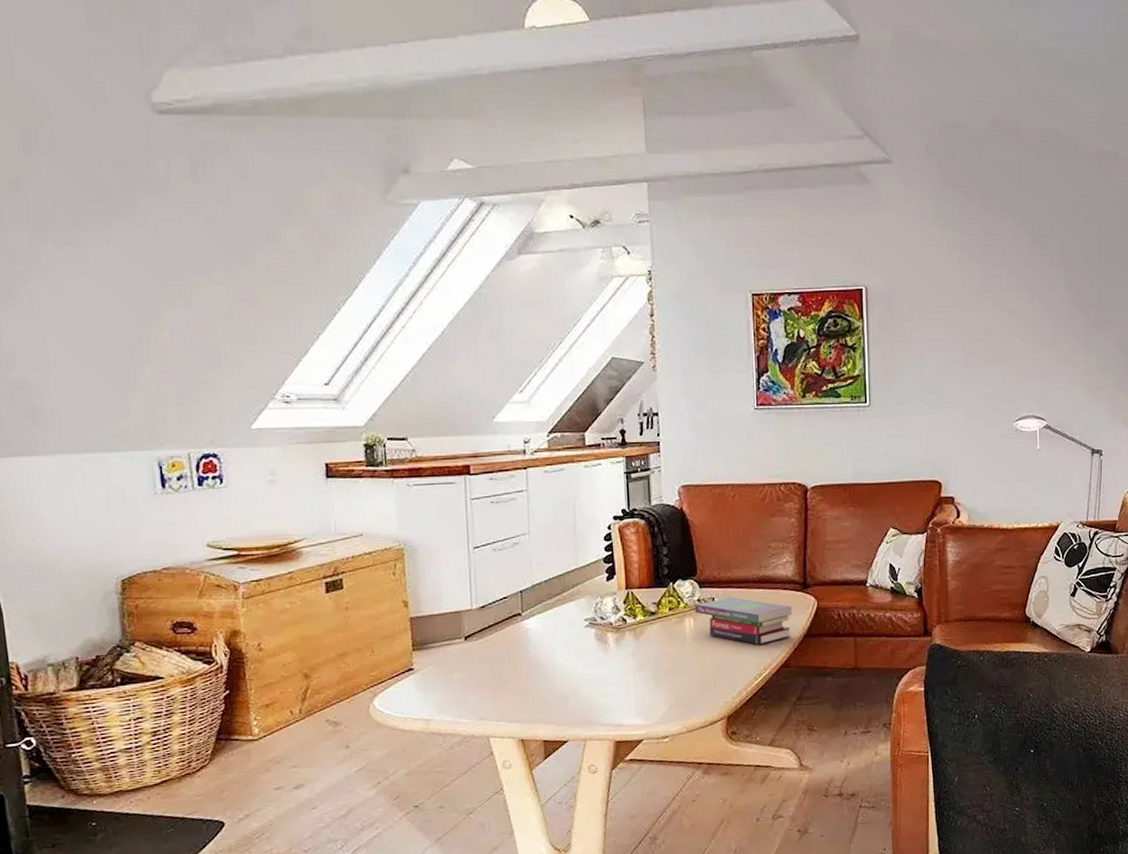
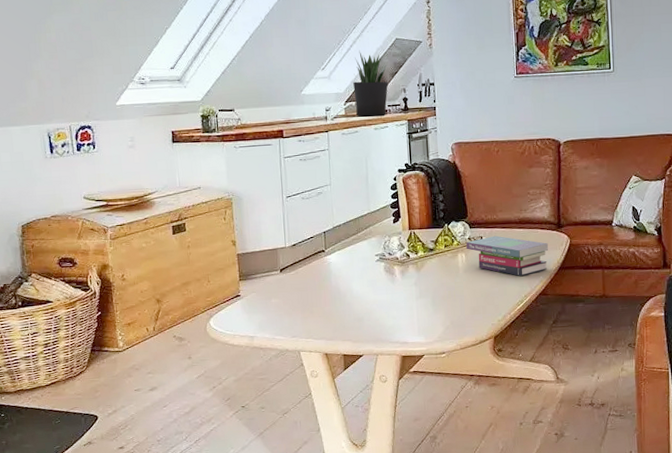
planter: none [559,370,603,452] -> present [353,50,389,118]

